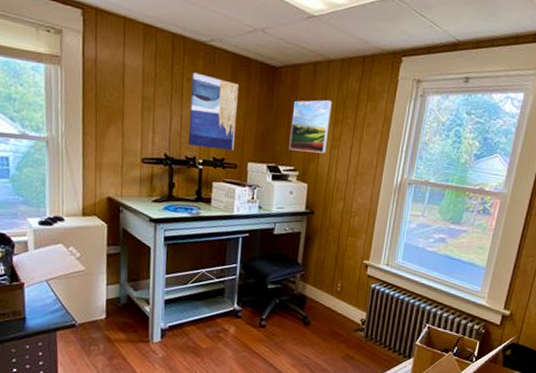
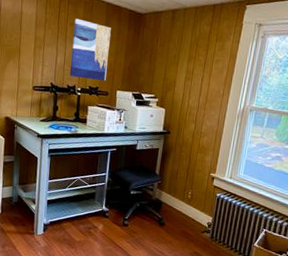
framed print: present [289,100,332,154] -> none [150,40,187,84]

